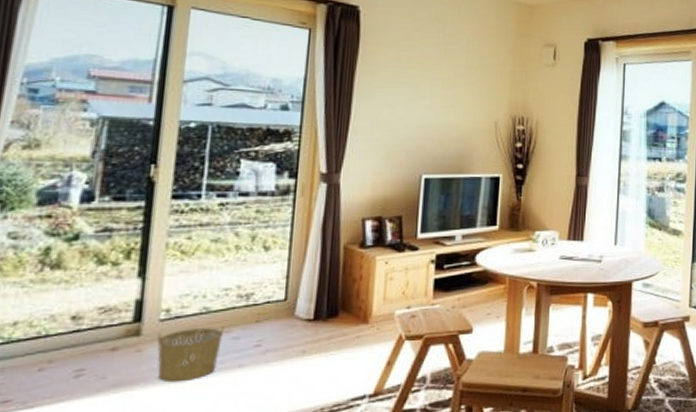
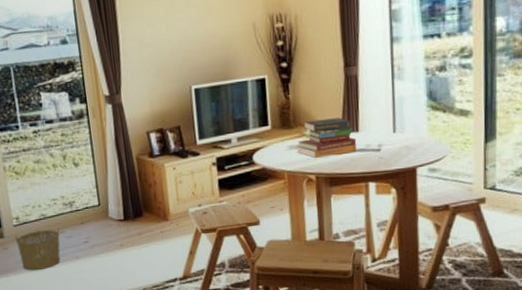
books: none [521,225,581,265] -> present [296,117,357,159]

